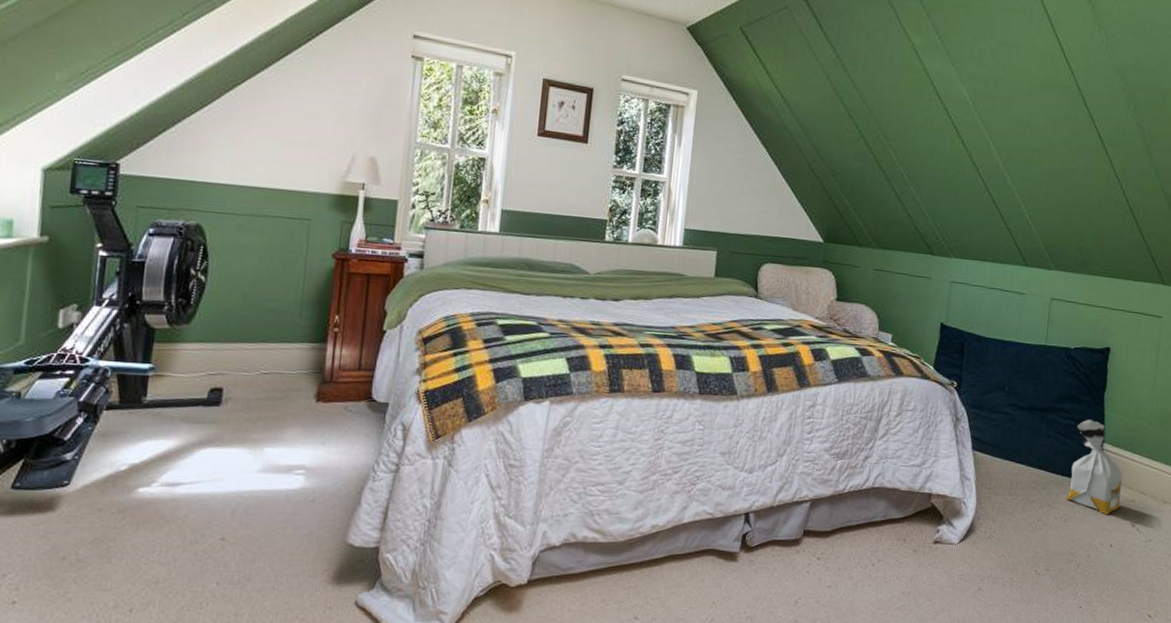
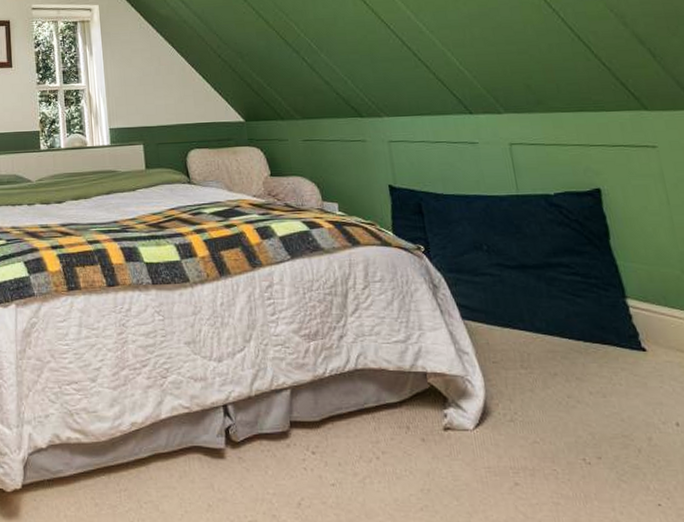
bag: present [1066,420,1123,515] -> none [585,273,675,386]

